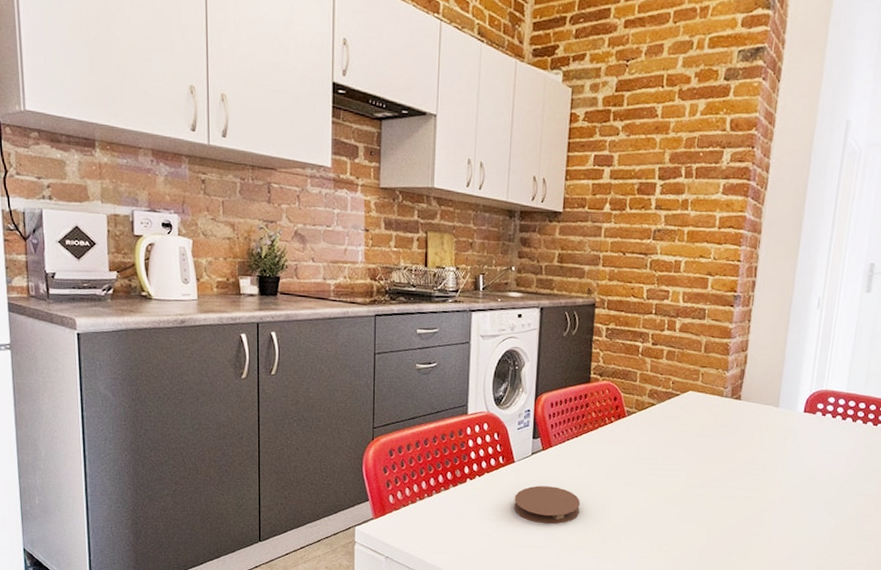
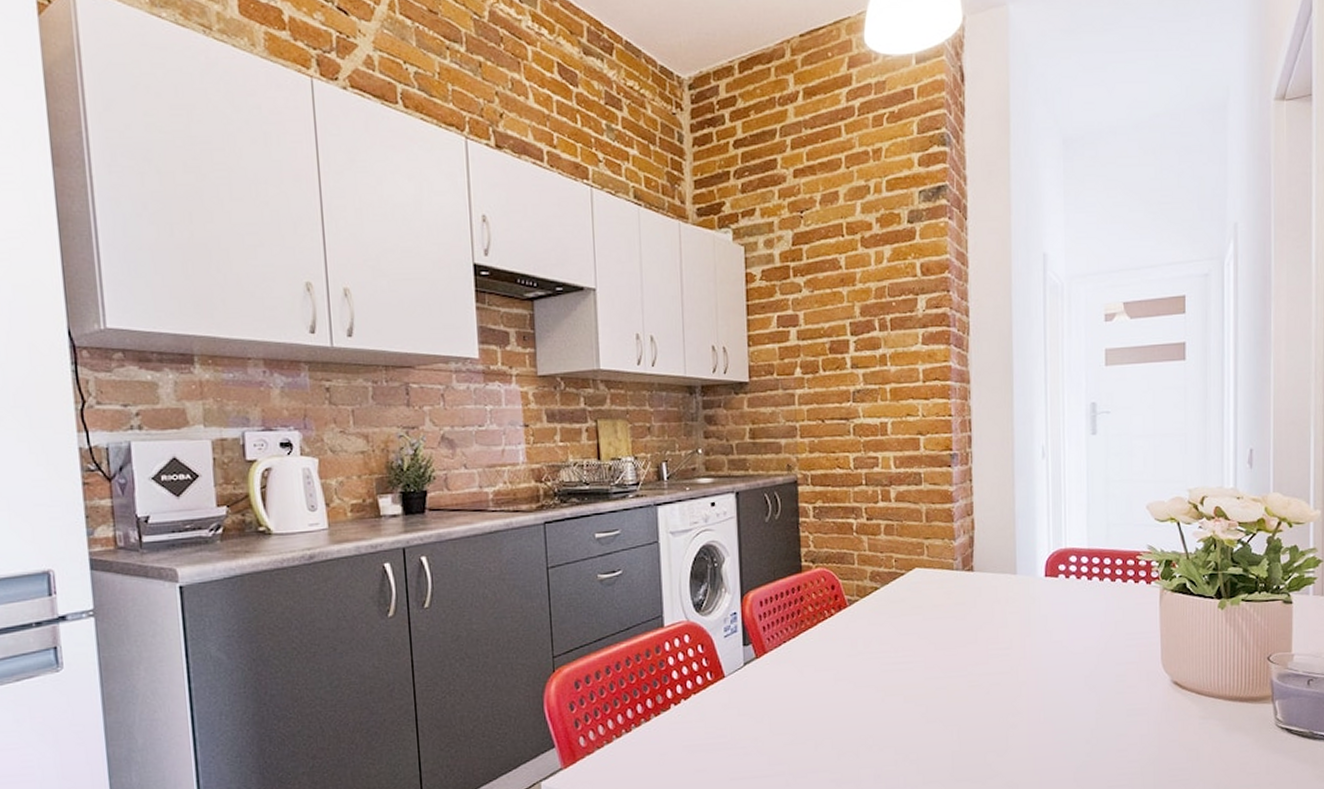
coaster: present [514,486,580,525] -> none [729,700,807,747]

